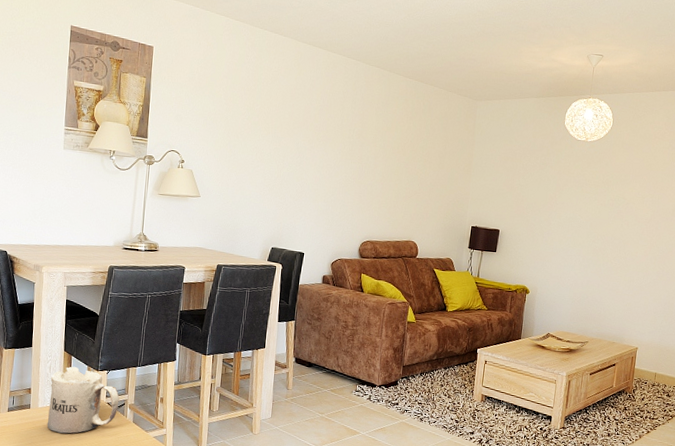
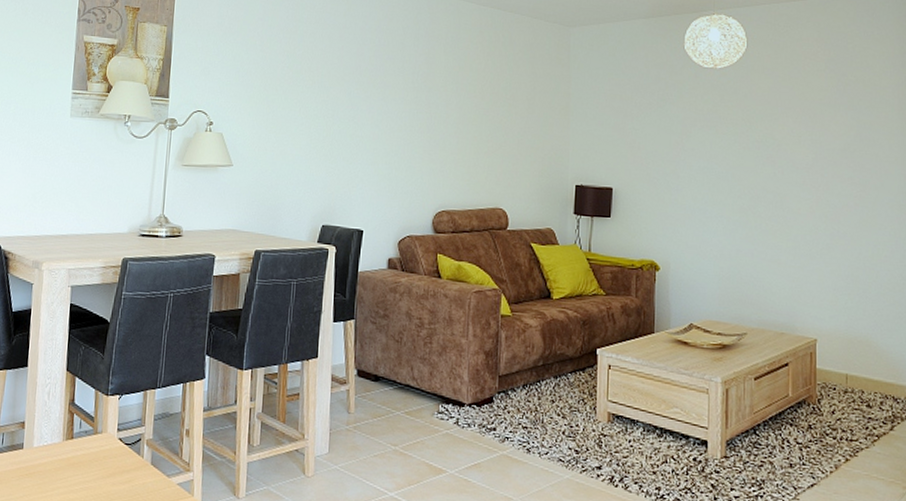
mug: present [47,366,119,434] -> none [43,390,134,482]

